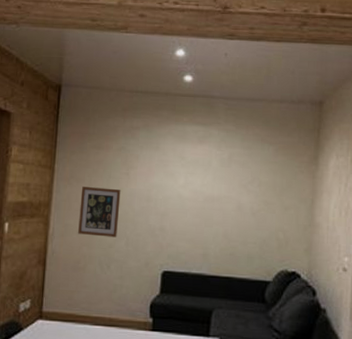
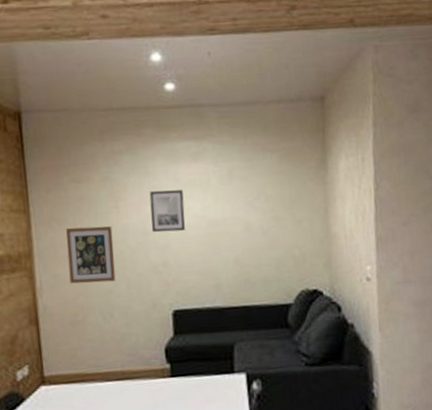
wall art: none [154,164,187,202] -> present [149,190,185,233]

